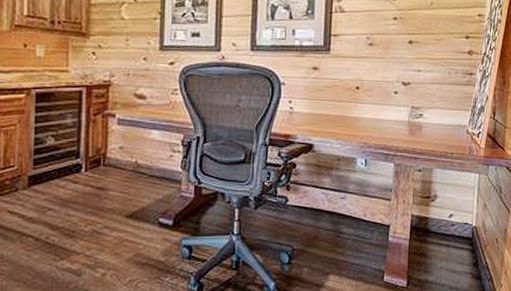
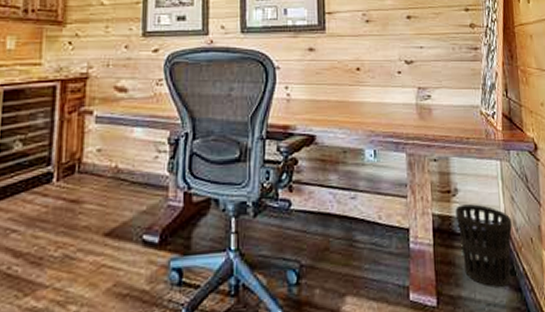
wastebasket: none [432,209,481,276] -> present [455,204,512,288]

